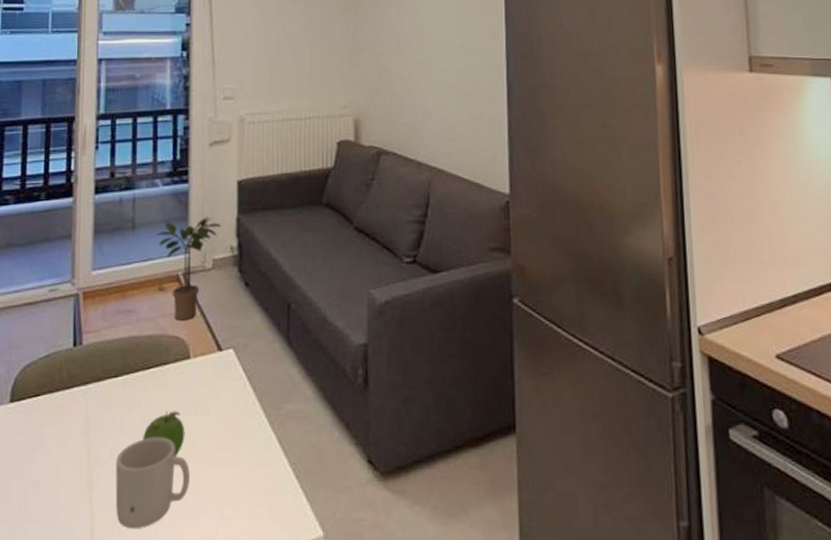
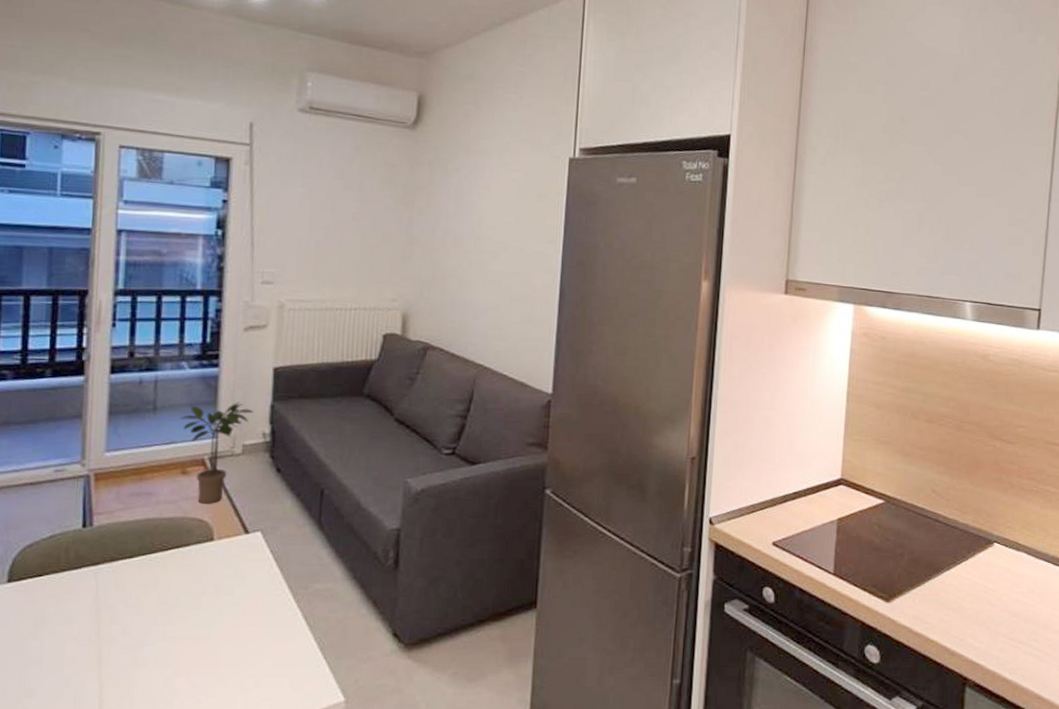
mug: present [115,436,190,528] -> none [127,614,209,699]
fruit: present [143,411,185,458] -> none [159,590,206,634]

